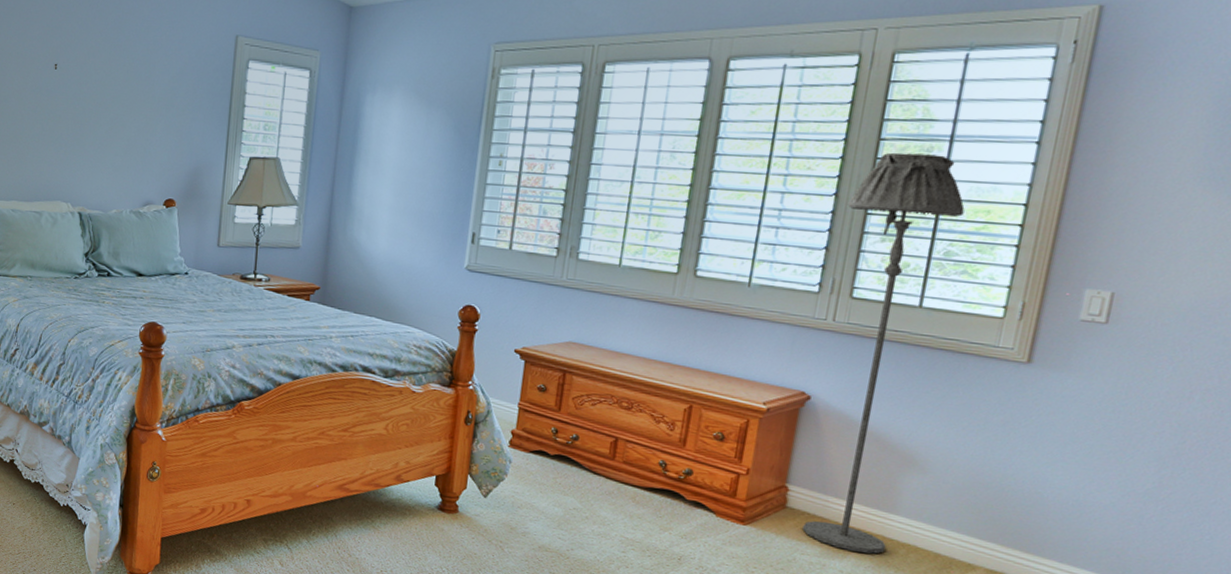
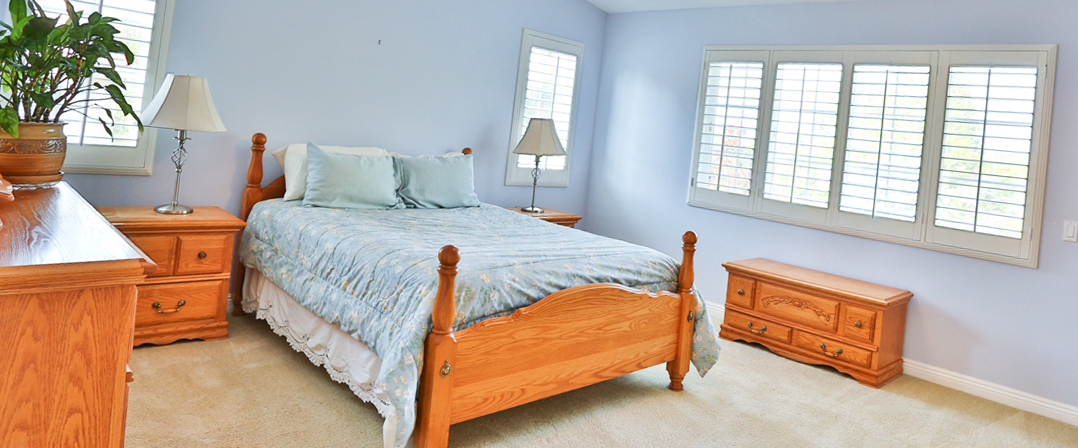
floor lamp: present [802,152,965,554] -> none [914,130,995,405]

